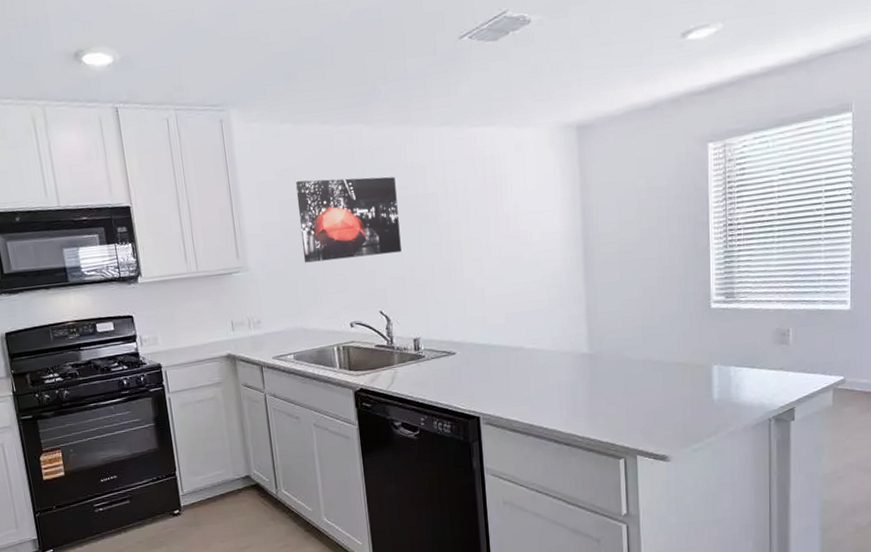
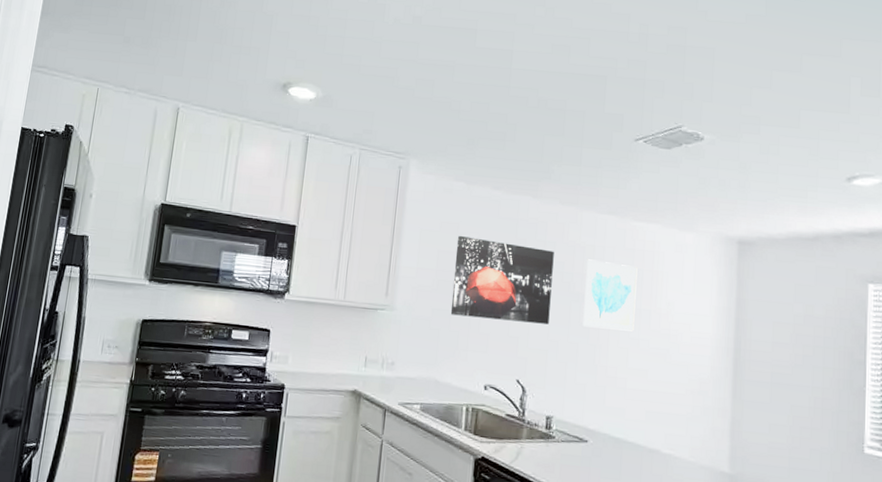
wall art: none [429,175,484,247] -> present [583,259,638,331]

